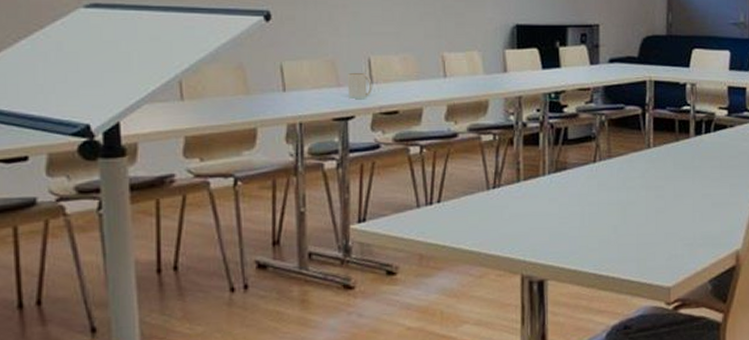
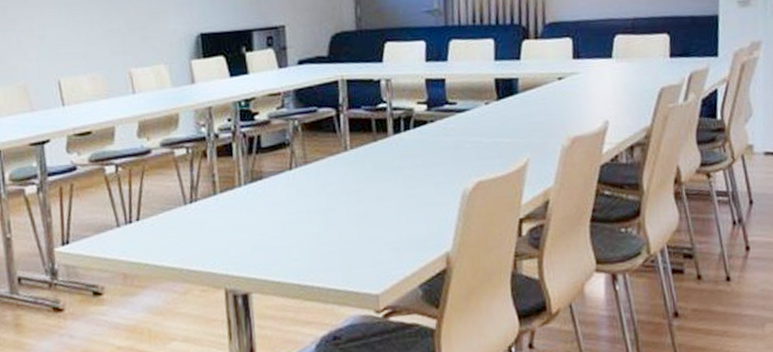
mug: present [348,72,372,100] -> none [40,95,65,124]

